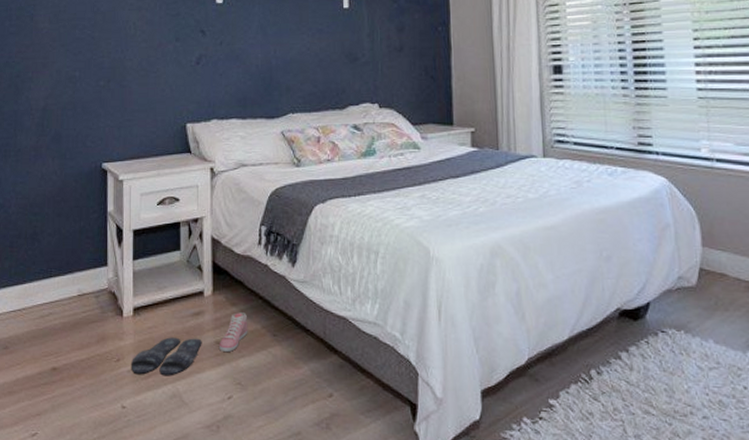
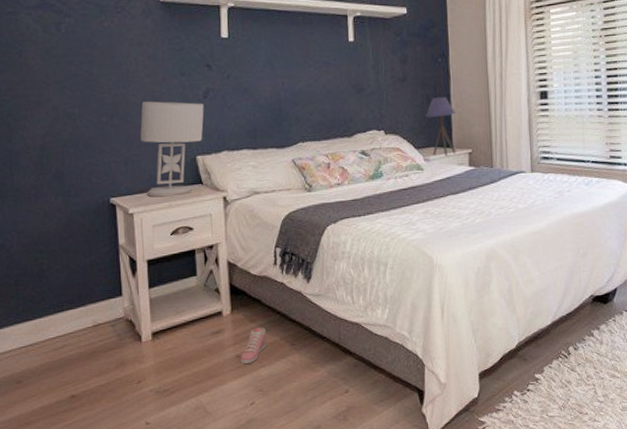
slippers: present [130,337,202,376] -> none [152,354,223,393]
table lamp: none [134,66,196,165] -> present [140,101,204,197]
table lamp: none [423,67,458,135] -> present [425,95,456,156]

